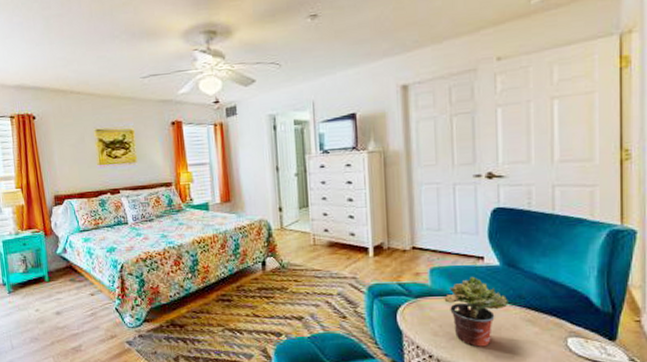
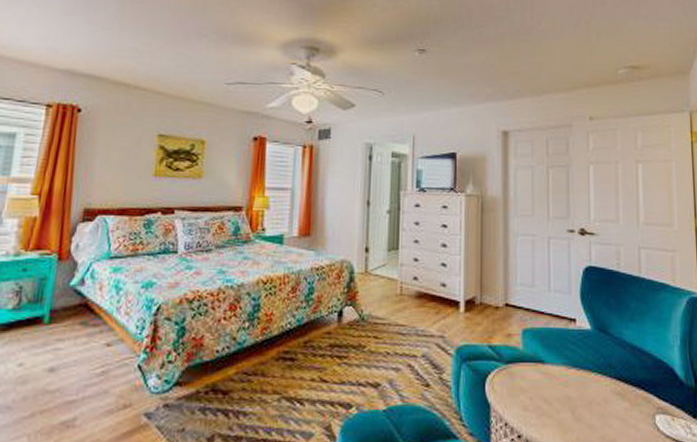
potted plant: present [444,276,508,347] -> none [535,340,599,425]

